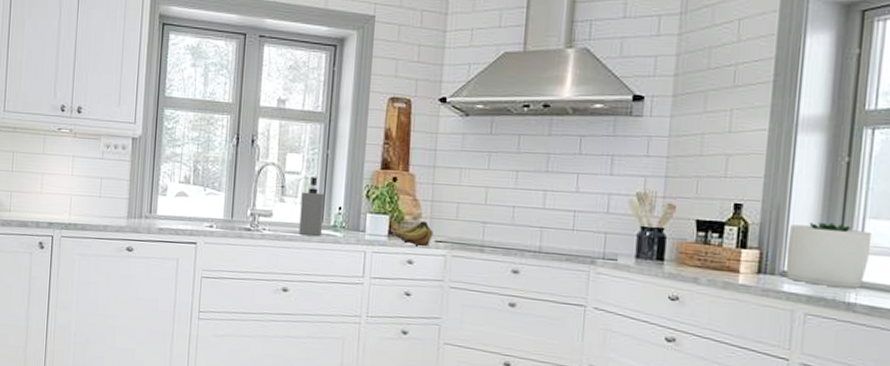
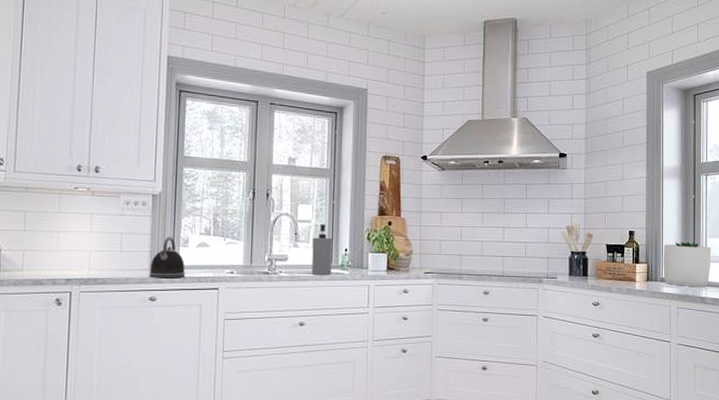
kettle: none [126,184,164,230] -> present [149,237,186,279]
fruit: present [392,221,434,247] -> none [390,257,423,278]

